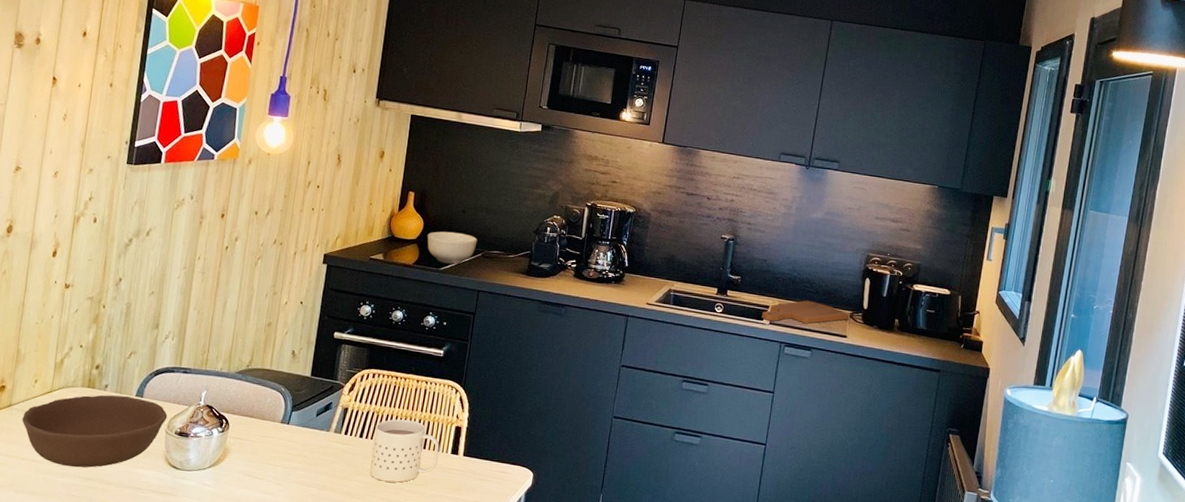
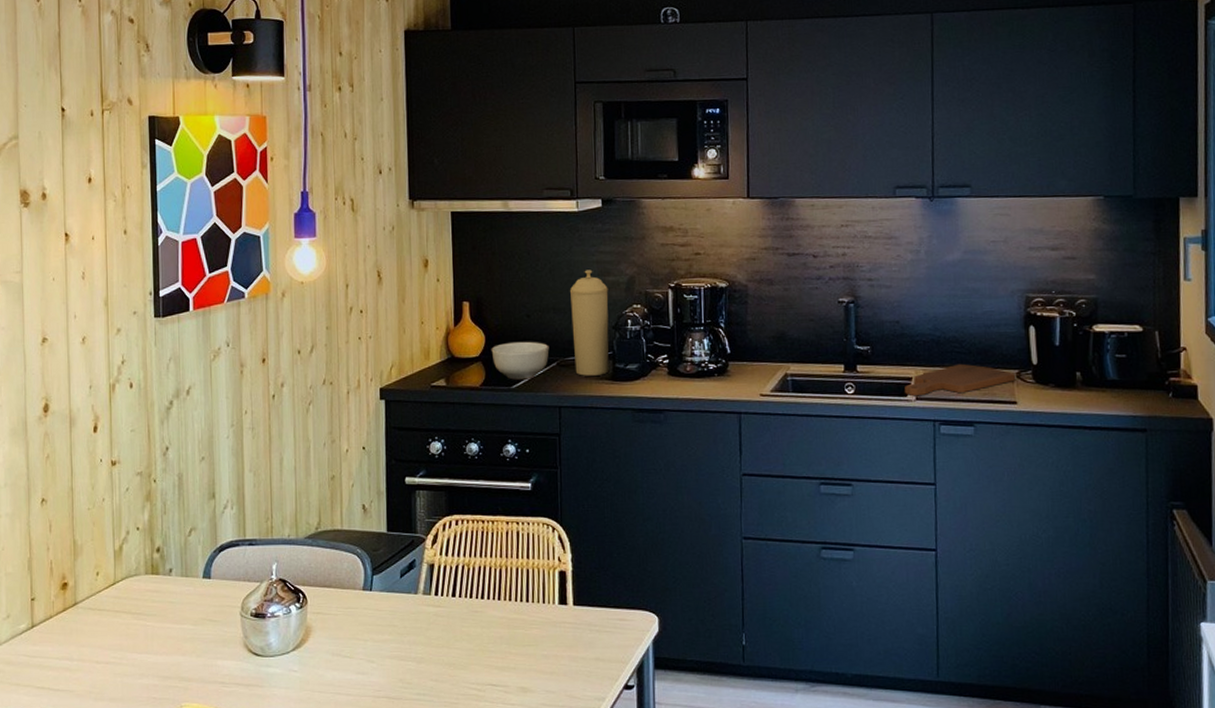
bowl: present [22,394,168,468] -> none [90,578,240,666]
mug: present [370,419,440,483] -> none [468,570,545,645]
canister: none [496,181,536,270] -> present [569,269,609,377]

